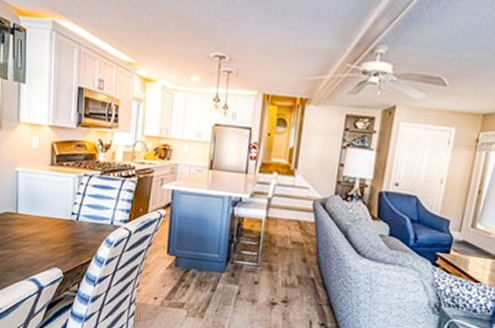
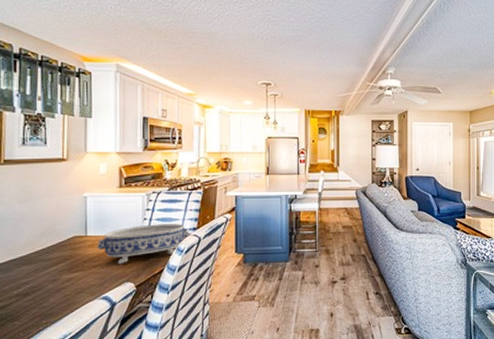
decorative bowl: none [27,209,120,248] -> present [97,224,189,265]

